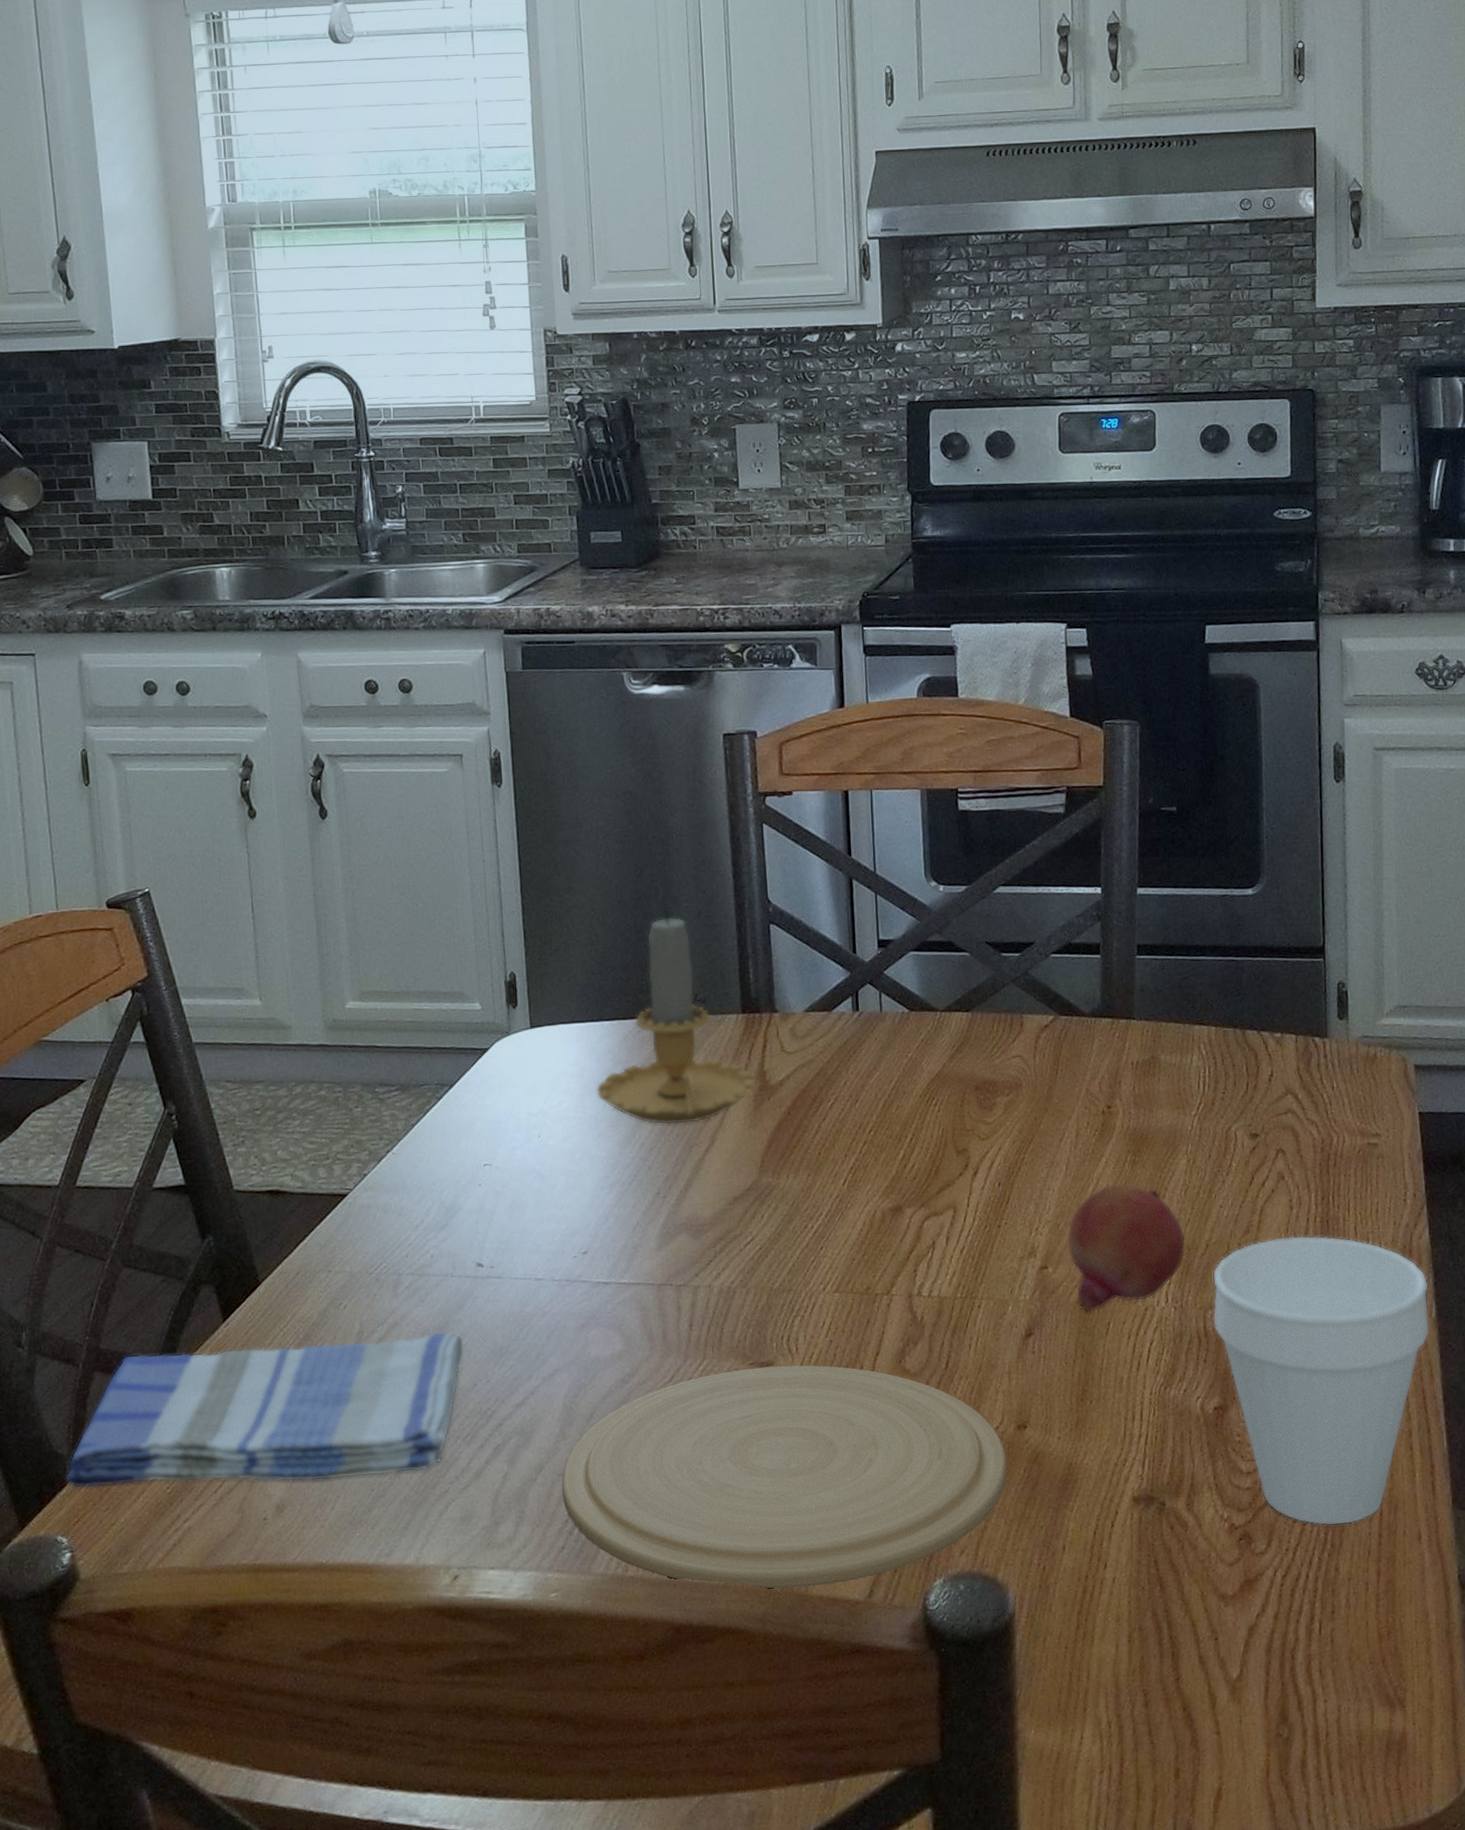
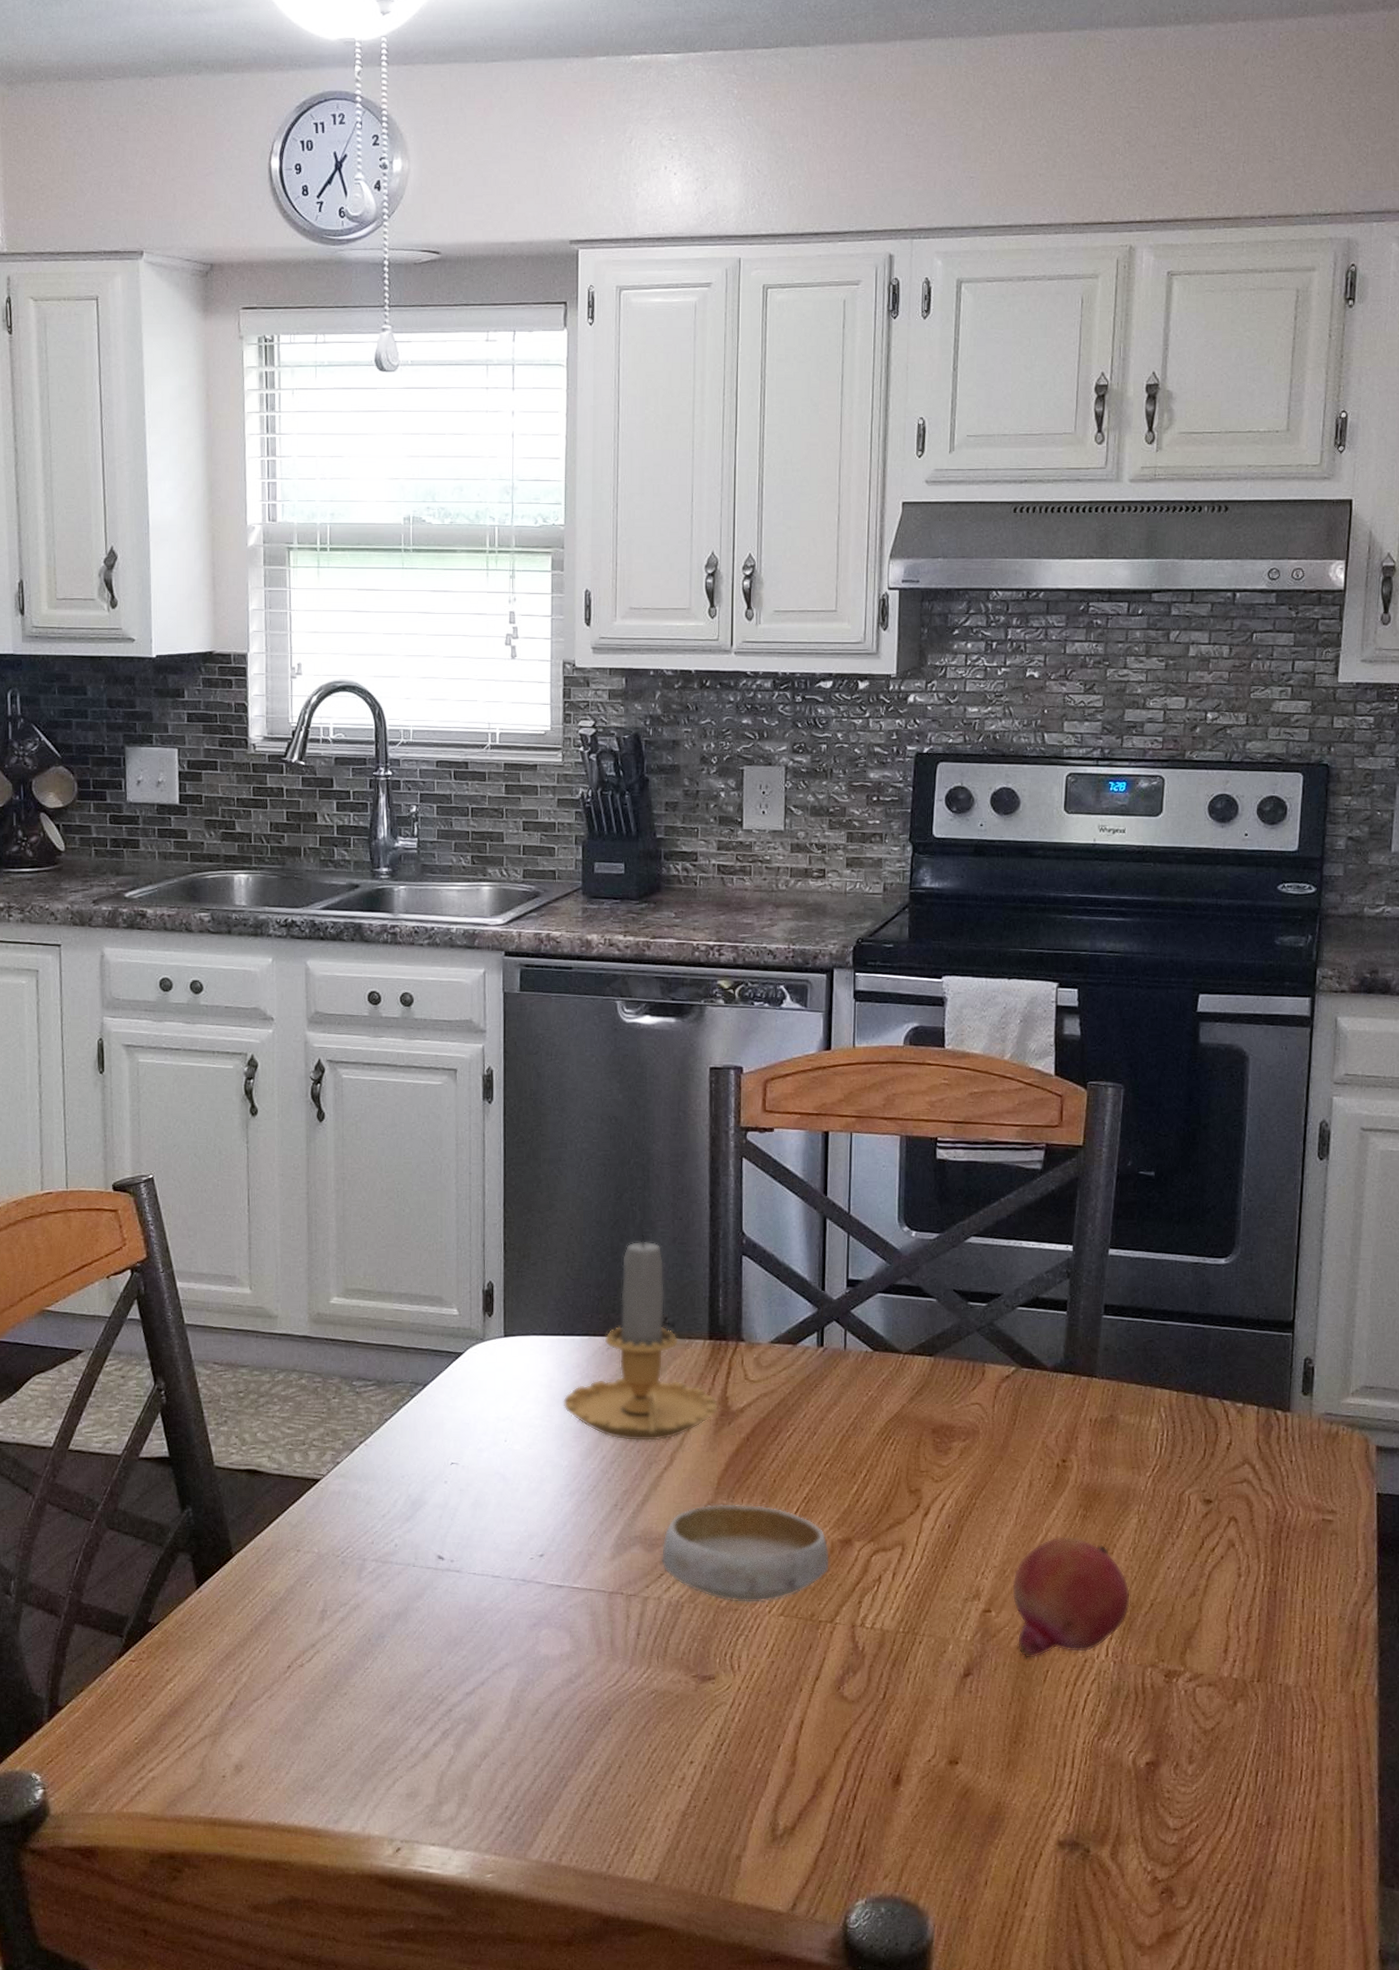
dish towel: present [65,1331,465,1489] -> none [42,1611,421,1747]
plate: present [561,1365,1007,1589] -> none [504,1680,936,1894]
bowl: none [708,1179,883,1283] -> present [661,1503,831,1603]
cup: present [1212,1235,1430,1526] -> none [1151,1603,1373,1890]

